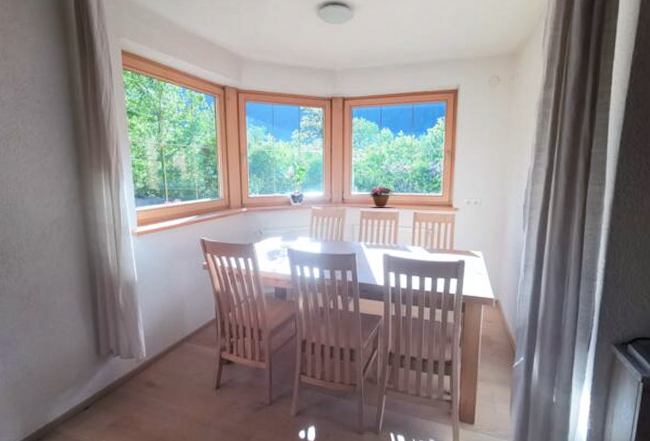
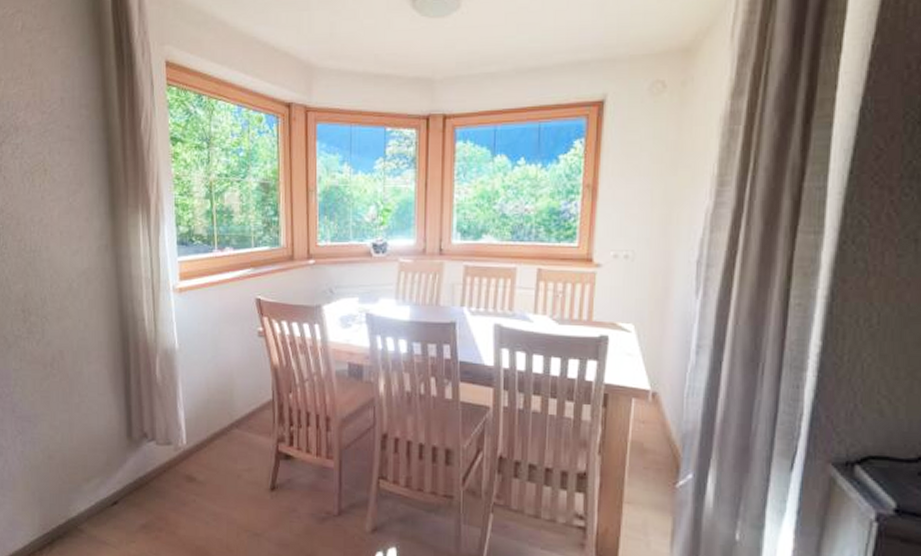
flower arrangement: present [369,186,395,208] -> none [475,233,511,262]

